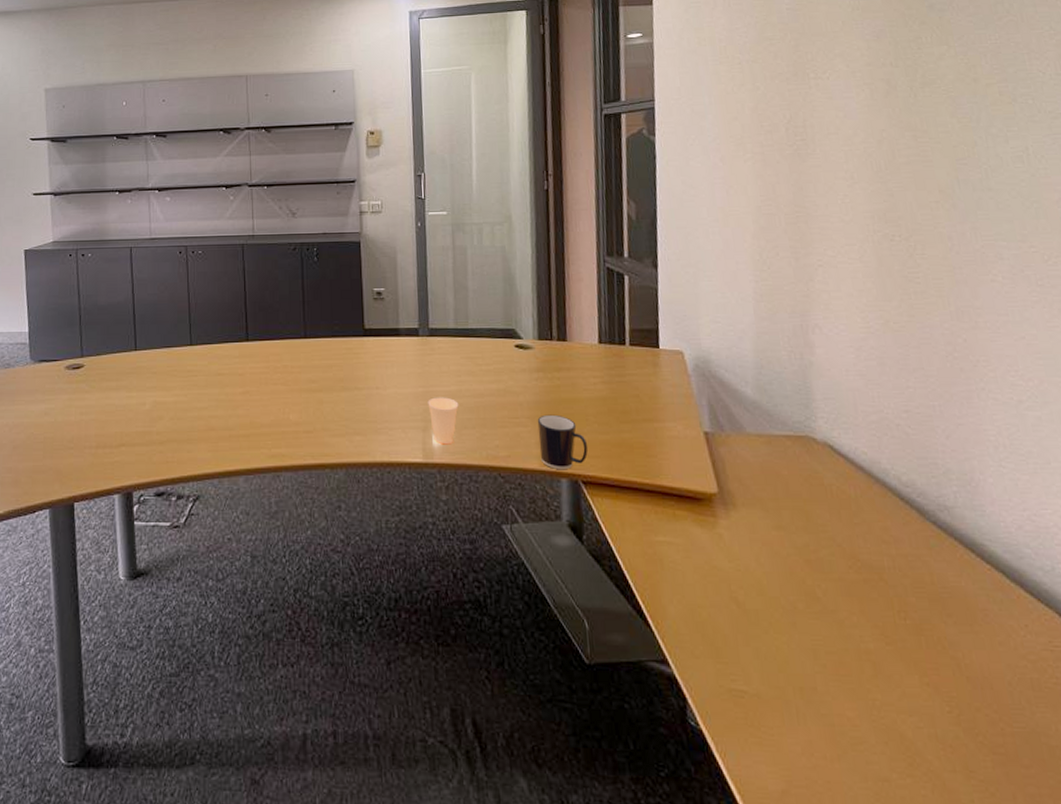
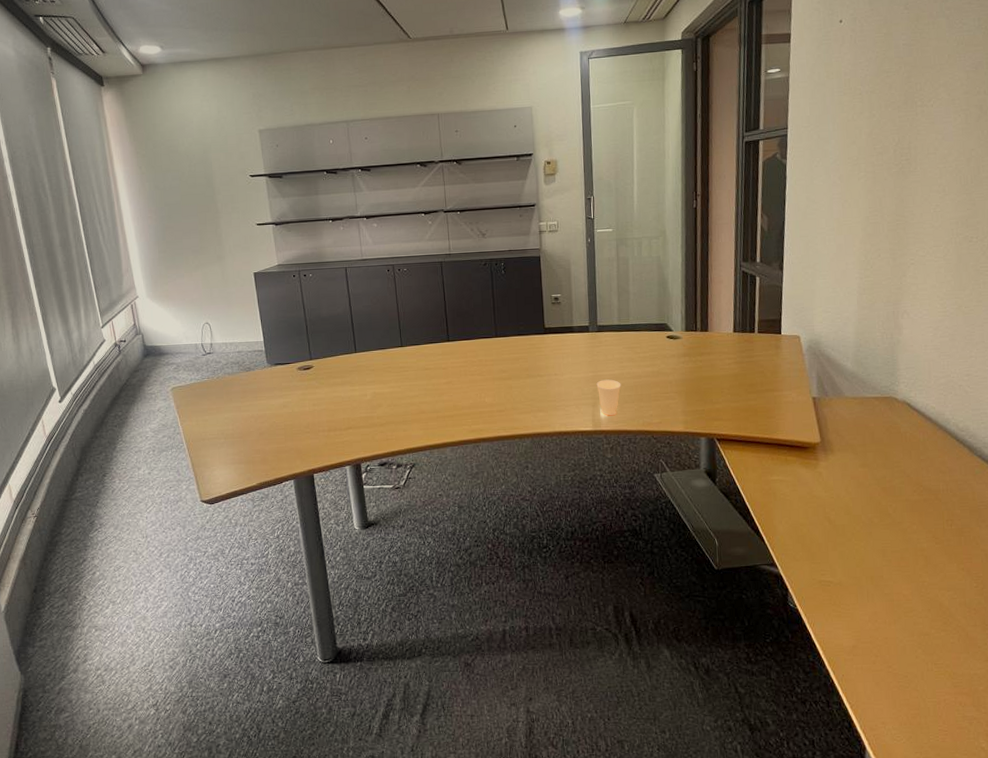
mug: present [537,414,589,470] -> none [683,389,723,431]

